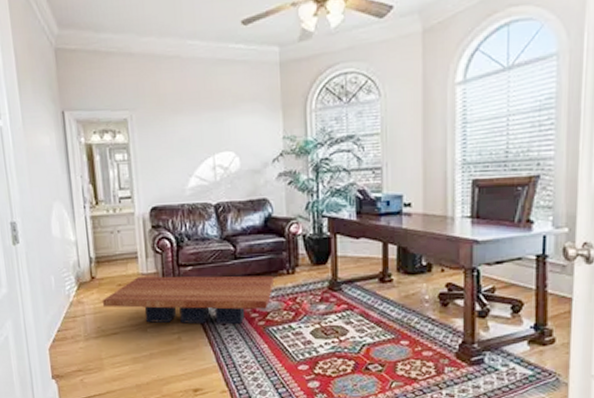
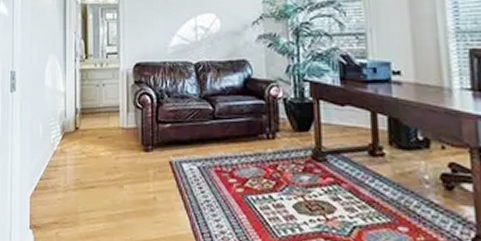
coffee table: present [103,275,275,325] -> none [84,131,254,190]

